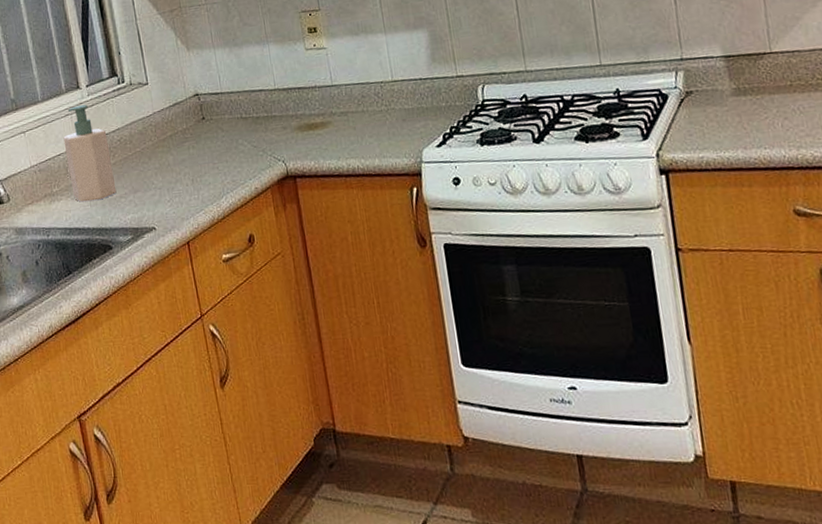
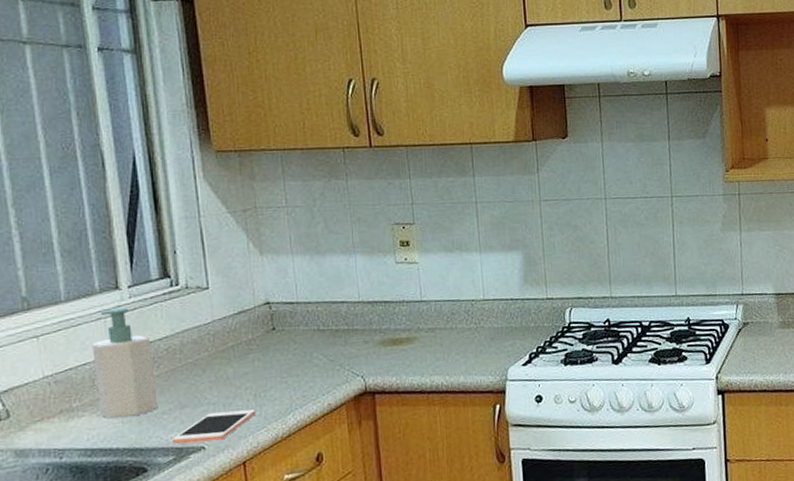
cell phone: none [129,193,194,225] -> present [172,409,255,444]

